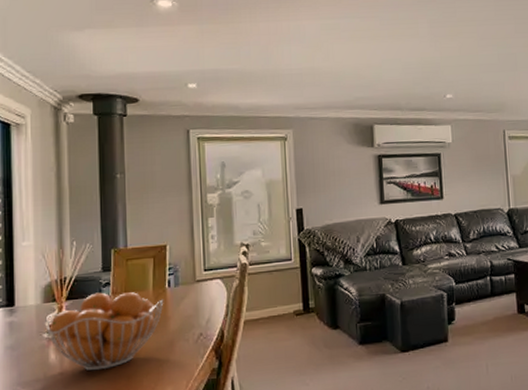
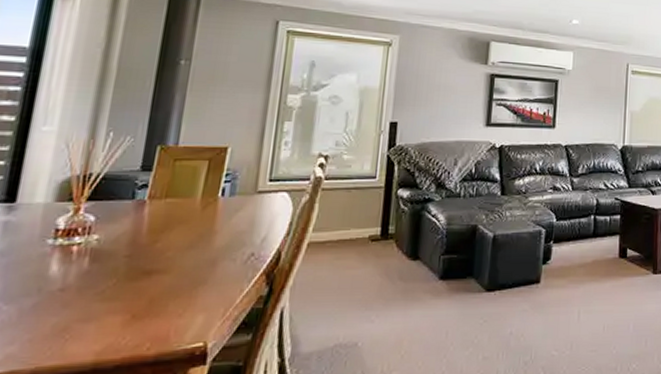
fruit basket: present [45,292,164,371] -> none [52,195,214,289]

